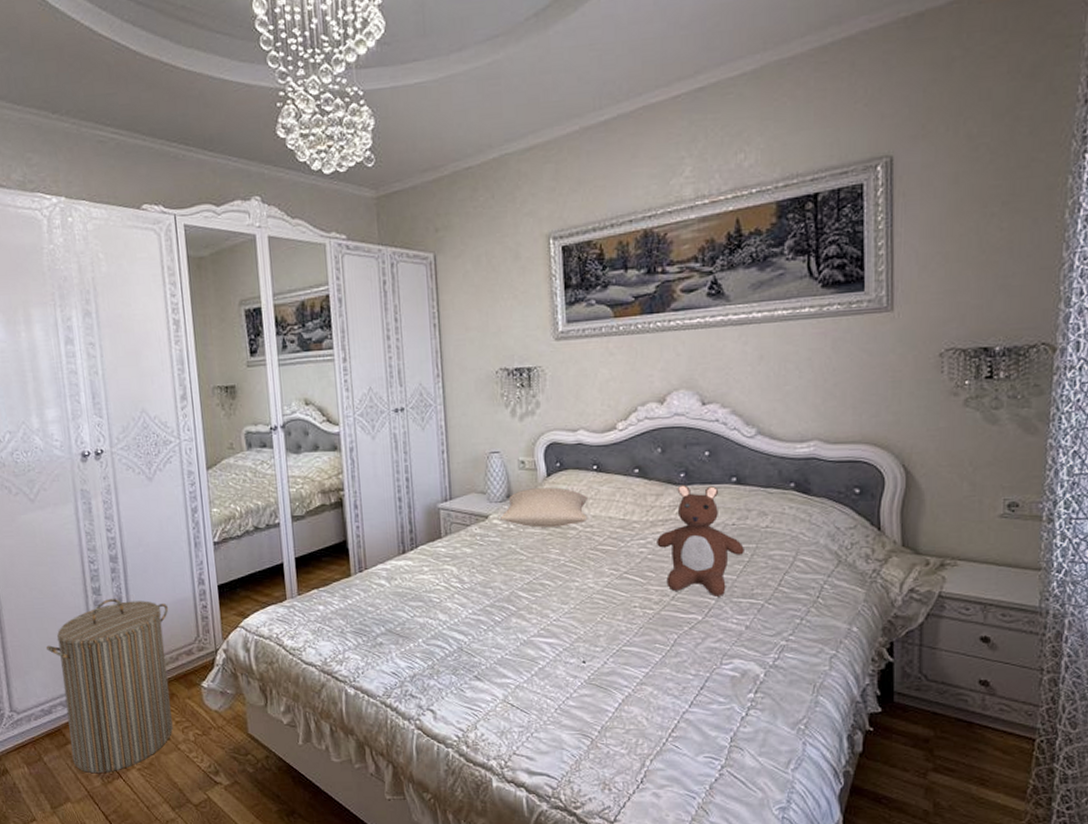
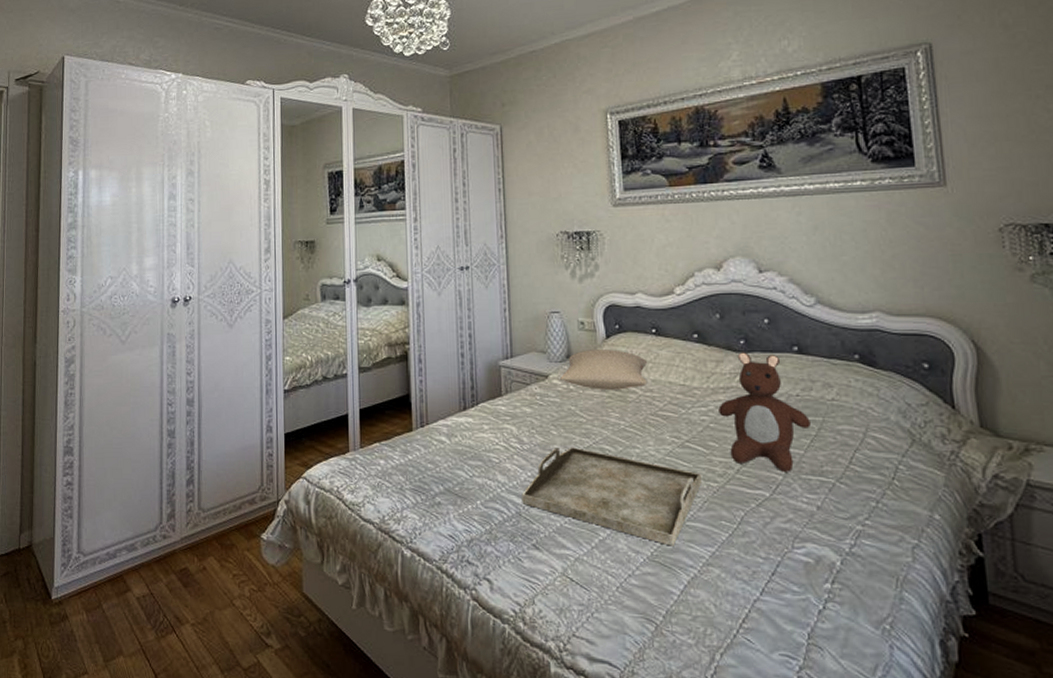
laundry hamper: present [45,598,173,774] -> none [118,441,237,626]
serving tray: none [463,583,638,670] -> present [522,447,701,546]

